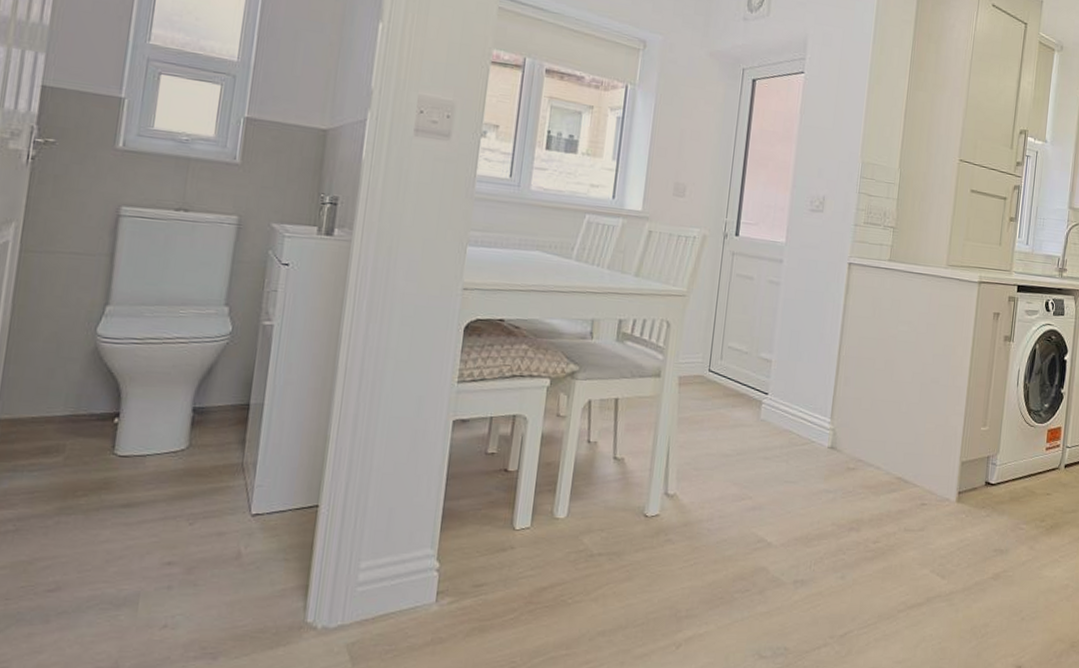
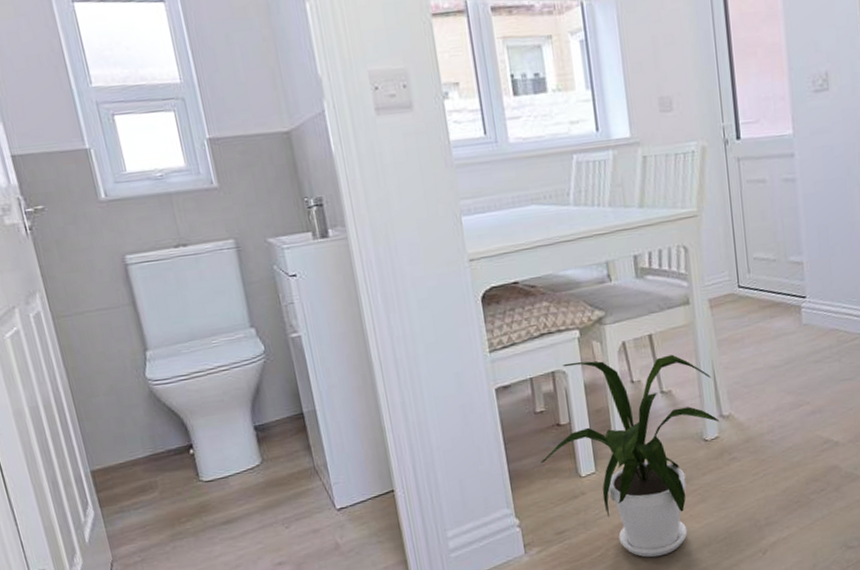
house plant: none [477,410,665,631] -> present [540,354,720,558]

